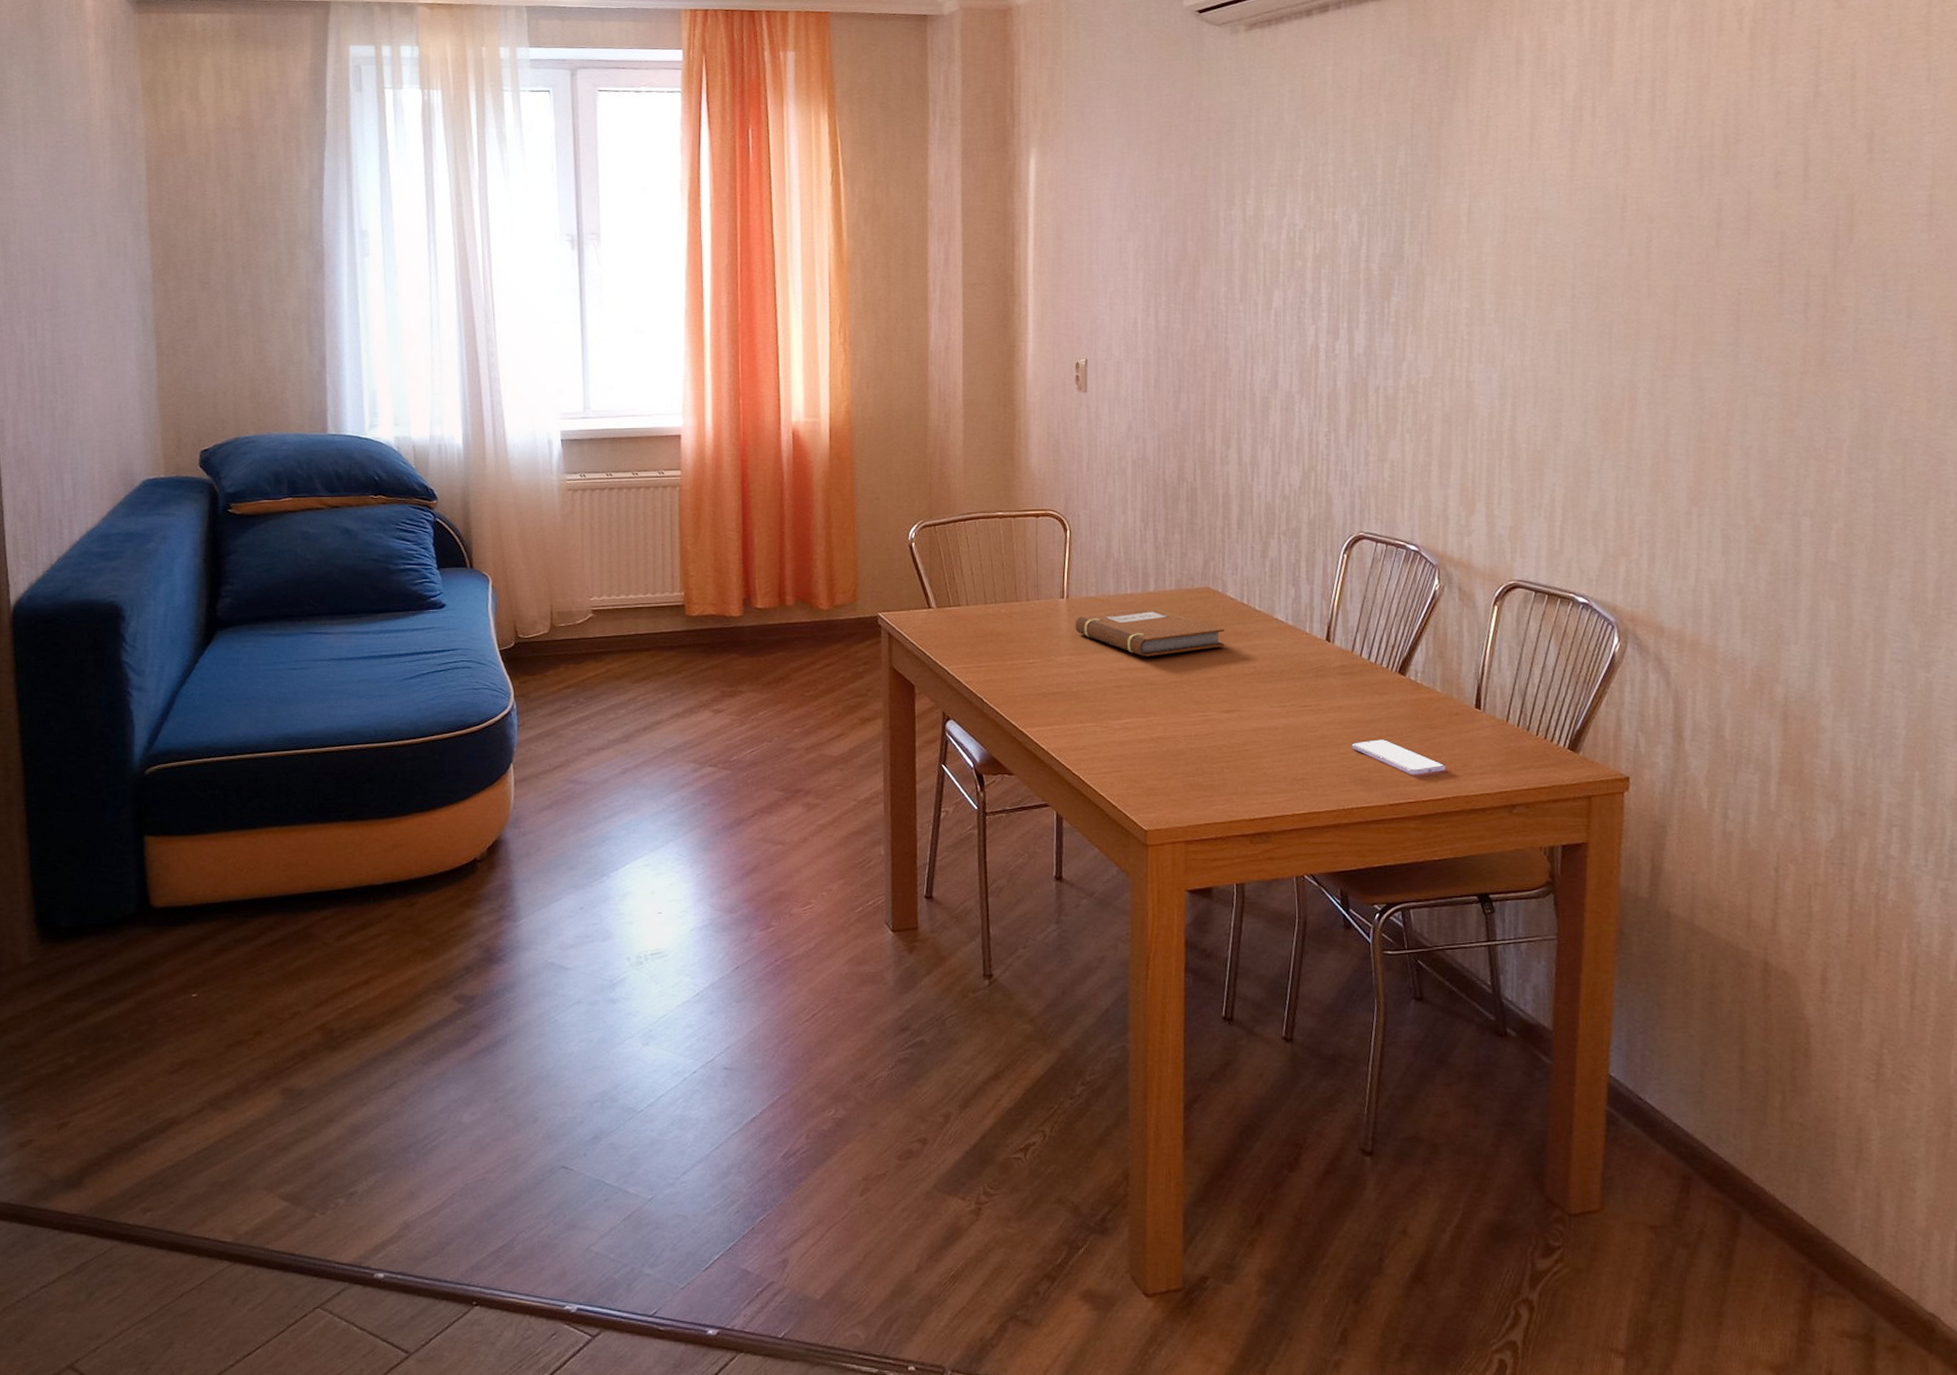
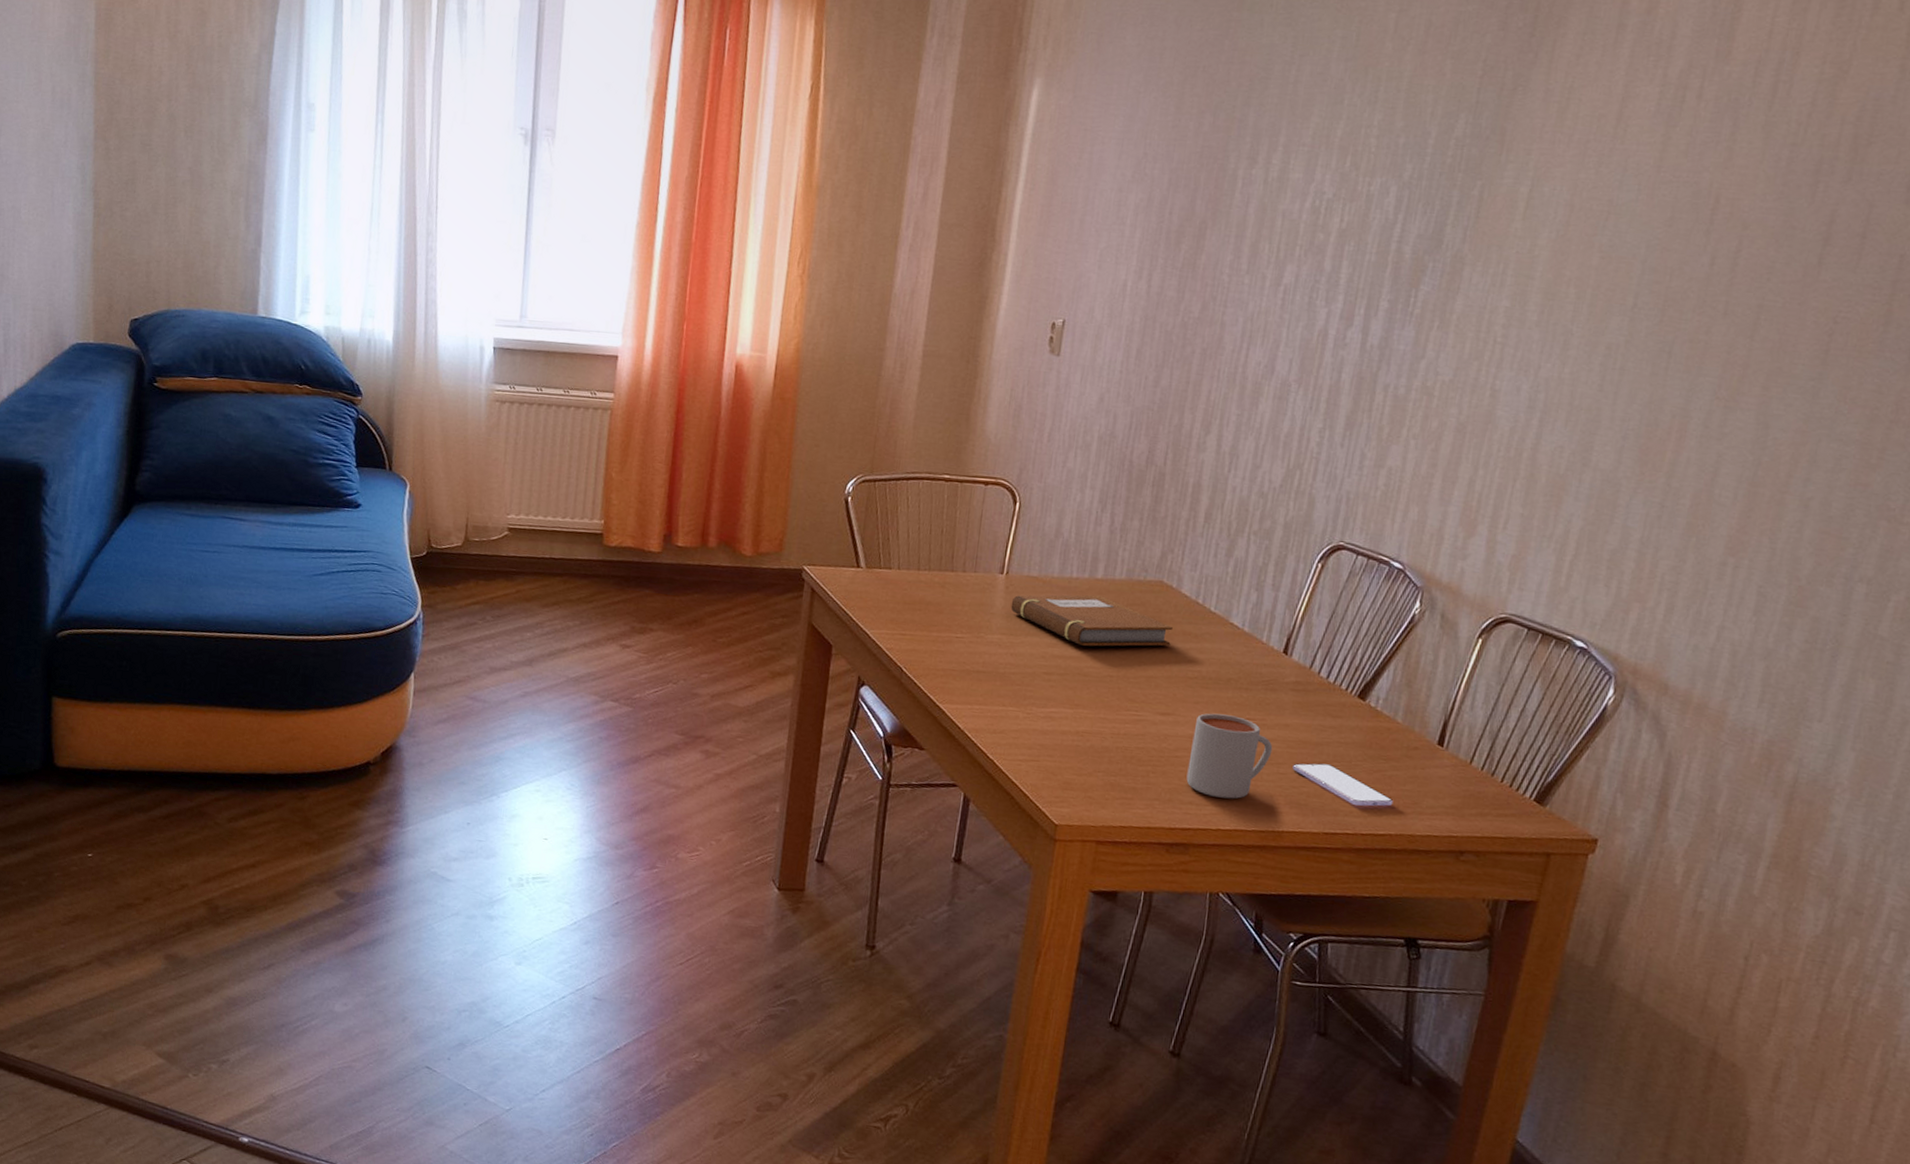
mug: none [1257,705,1331,784] -> present [1186,713,1273,799]

